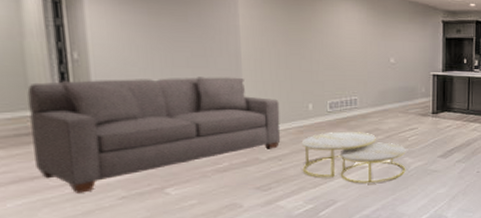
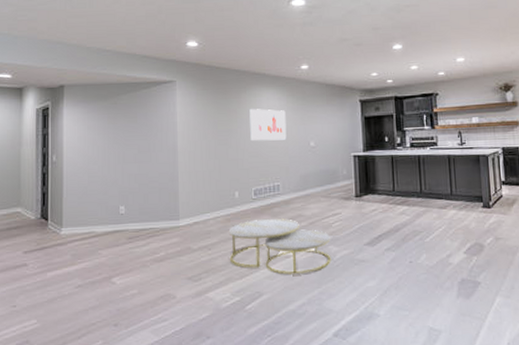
sofa: present [27,77,281,193] -> none [19,169,210,281]
wall art: none [325,19,366,55] -> present [249,109,287,141]

